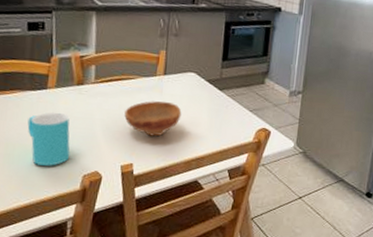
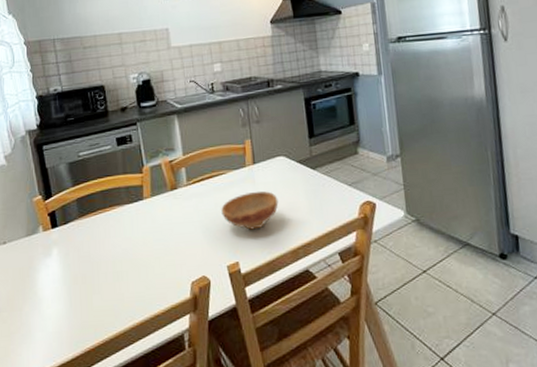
cup: present [27,112,70,166] -> none [130,221,176,279]

